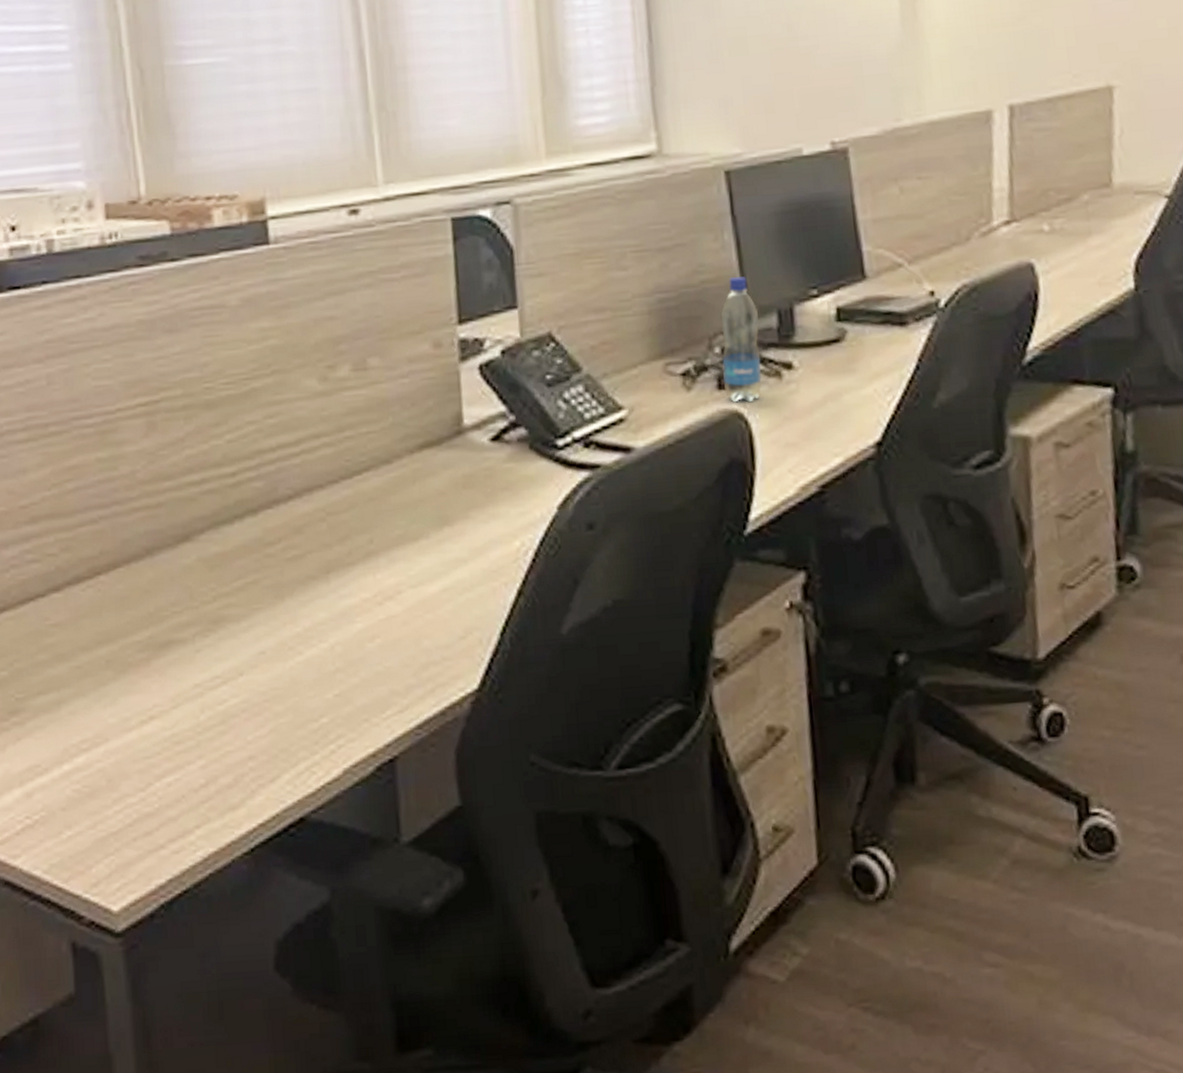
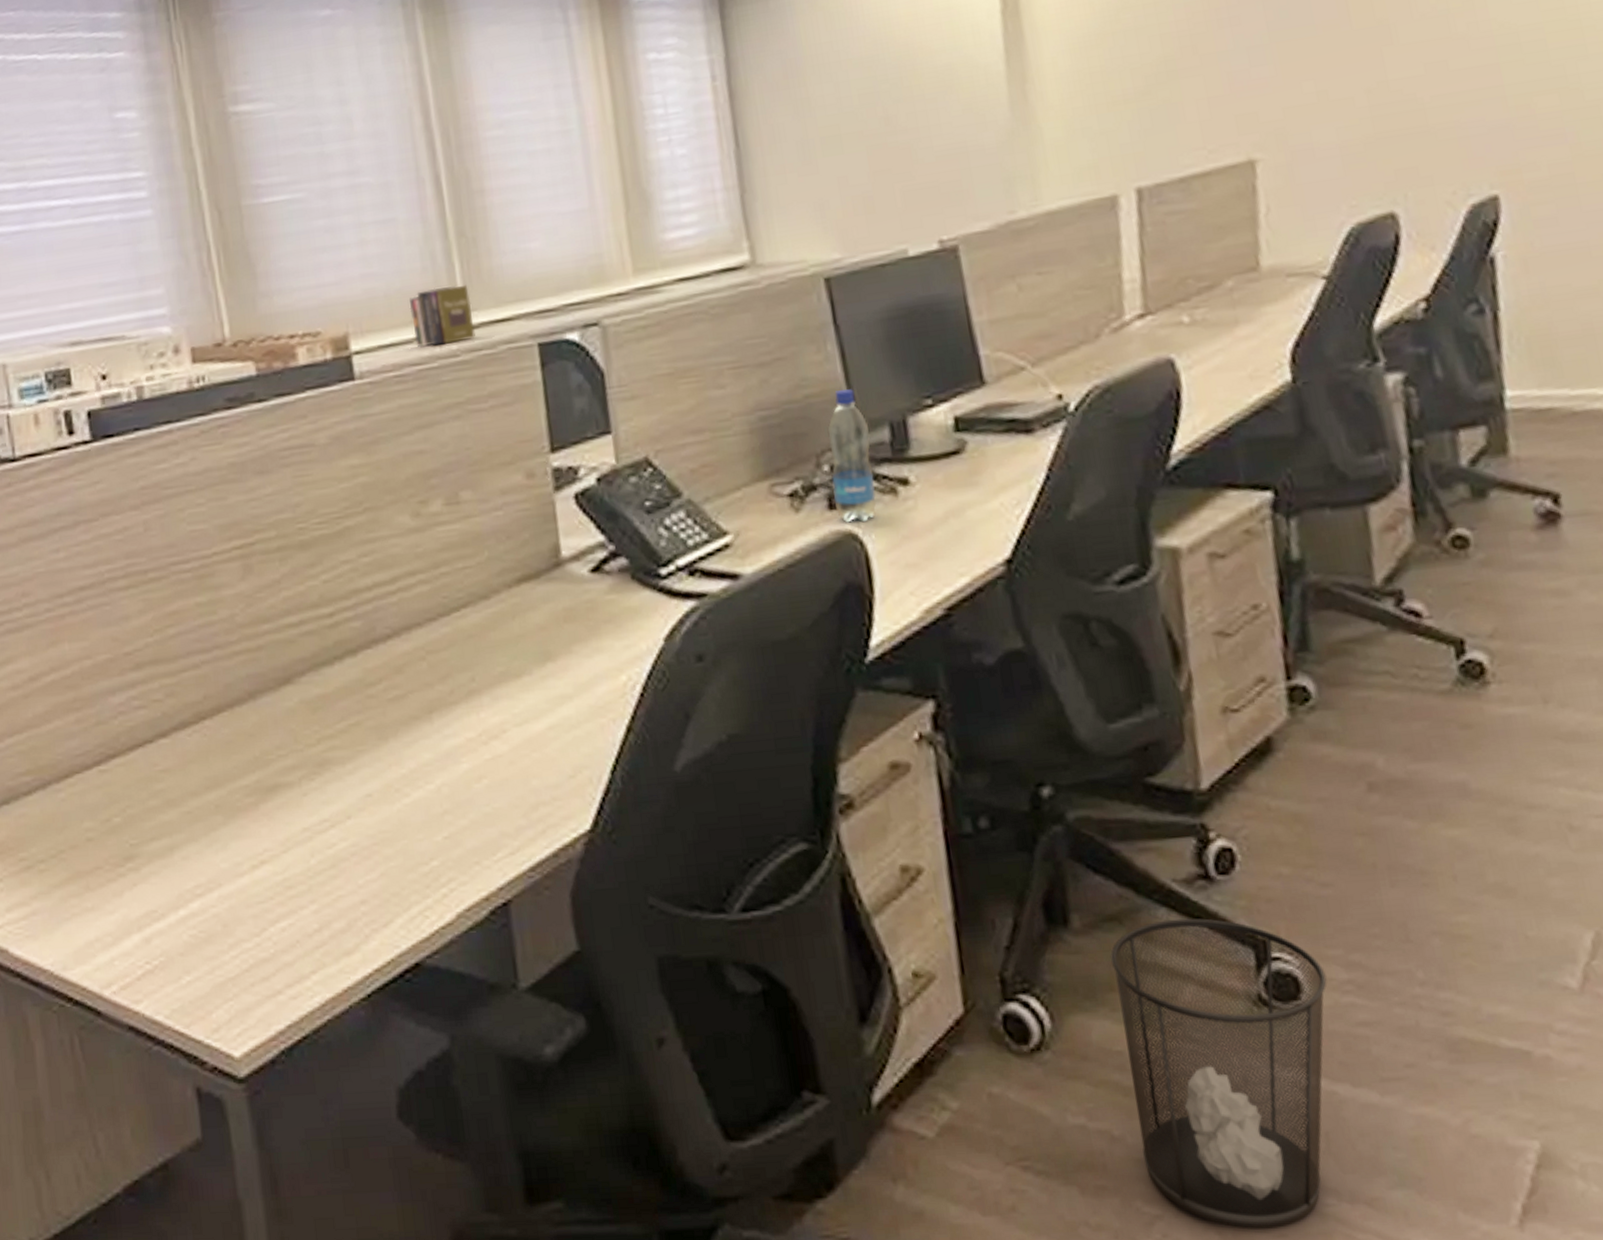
books: none [327,157,391,216] -> present [409,284,475,348]
waste bin: none [951,776,1138,1062] -> present [1110,918,1327,1230]

